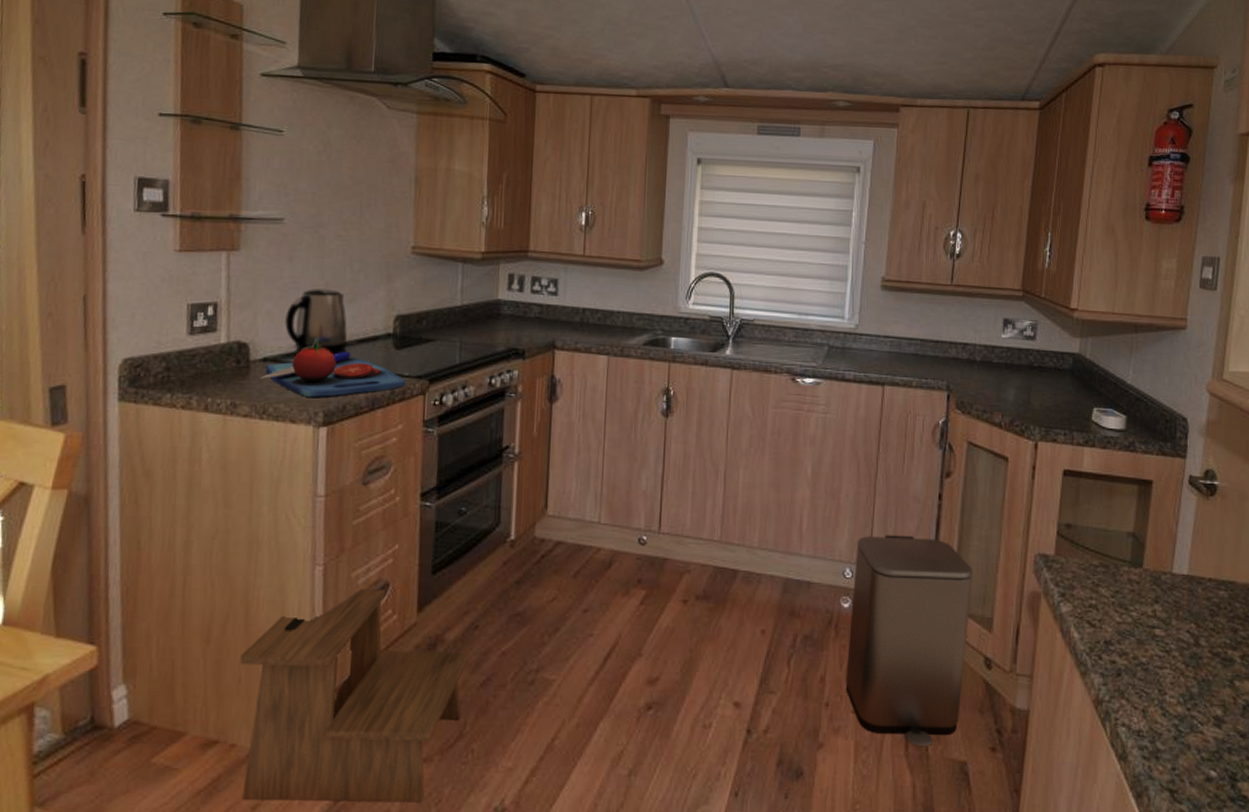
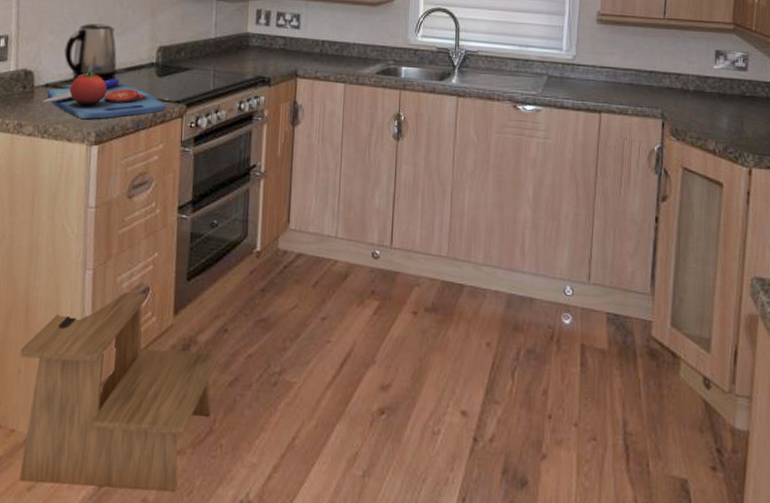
pedal bin: present [845,535,973,747] -> none [567,255,690,463]

